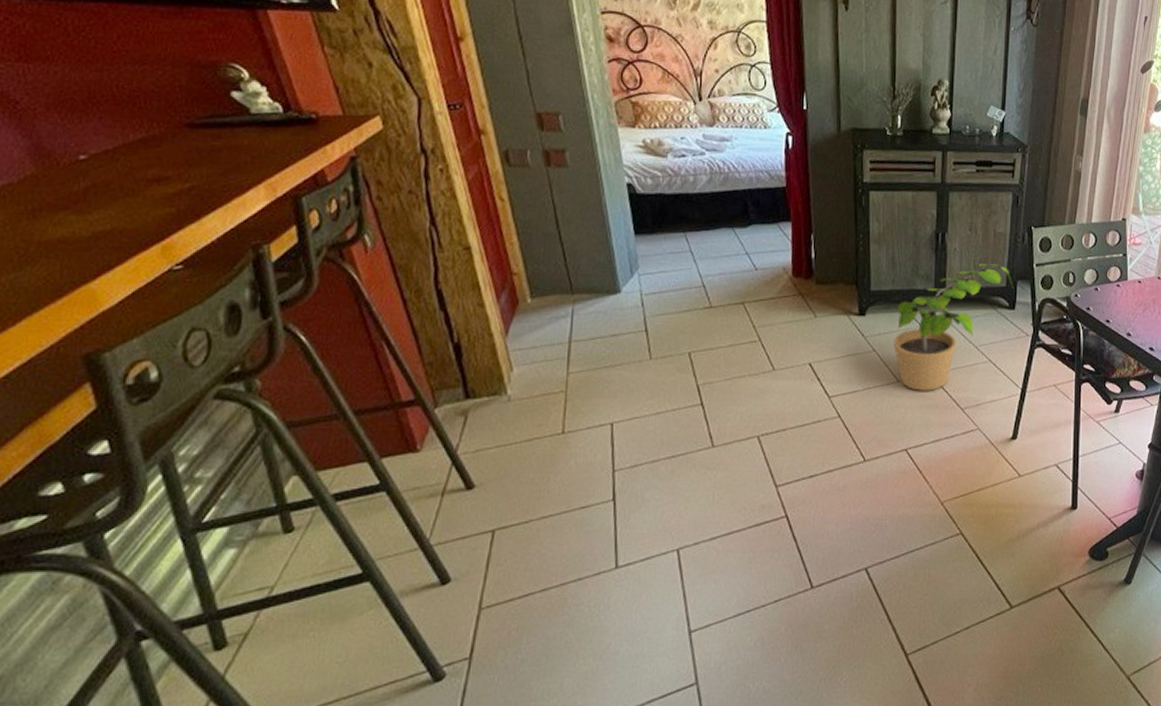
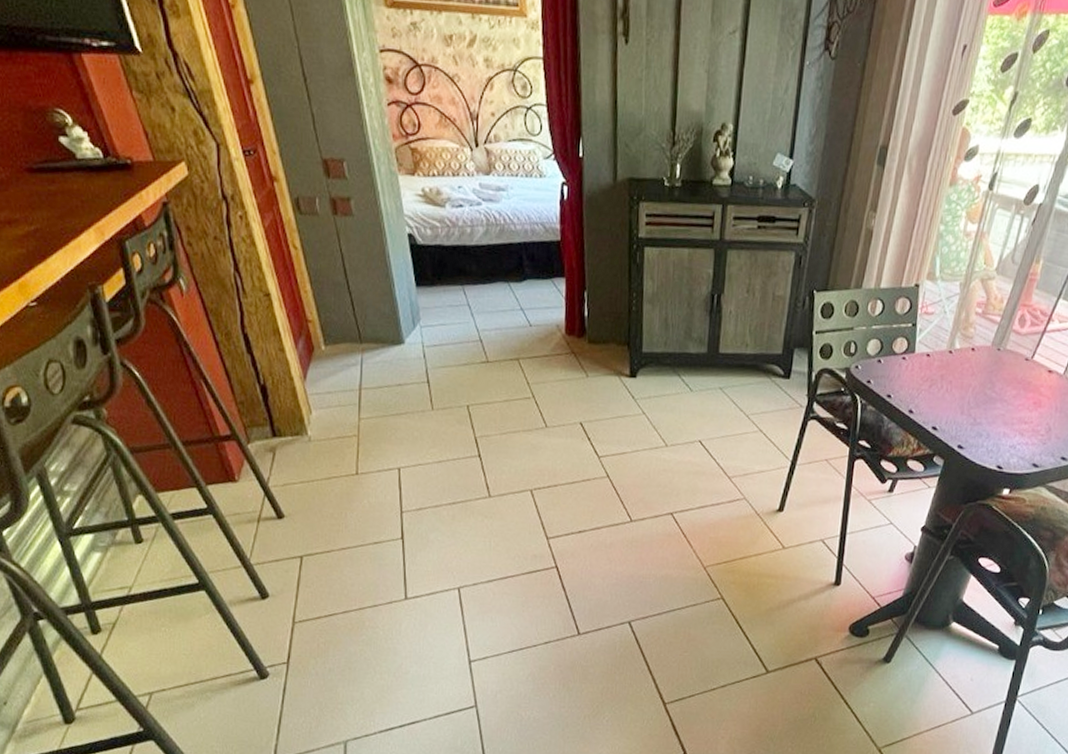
potted plant: present [893,264,1014,391] -> none [663,328,790,457]

